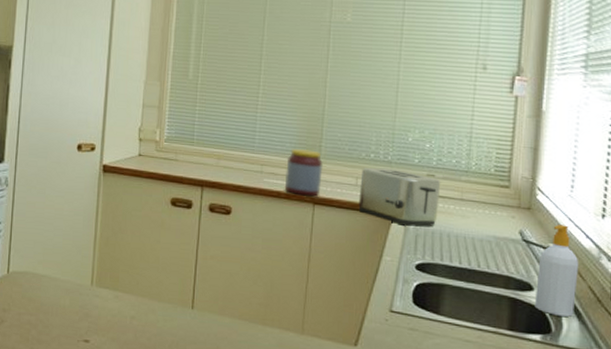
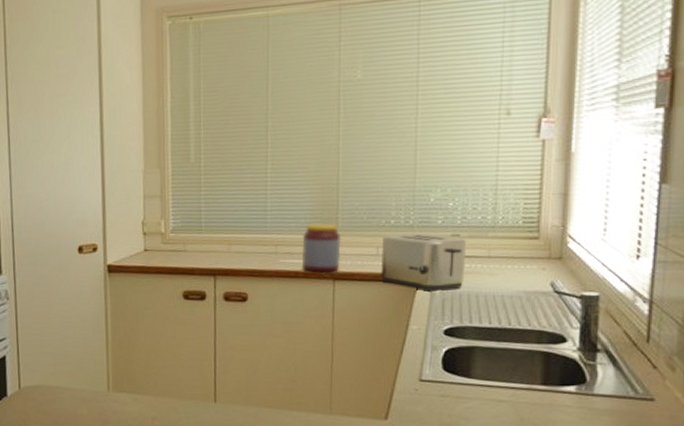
soap bottle: present [534,224,579,317] -> none [568,271,614,365]

